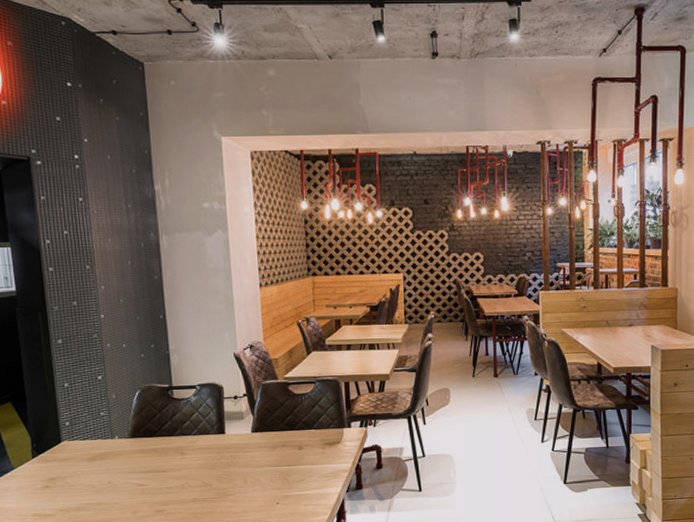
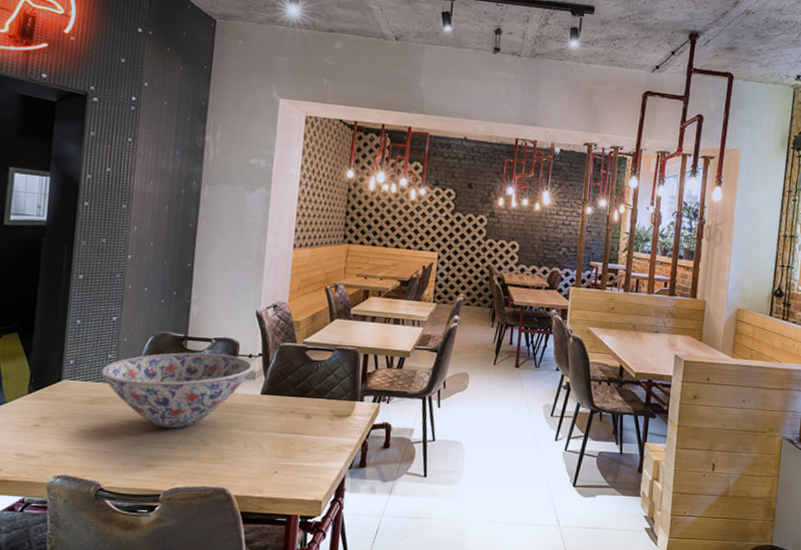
bowl: none [97,399,240,475] -> present [101,352,254,429]

